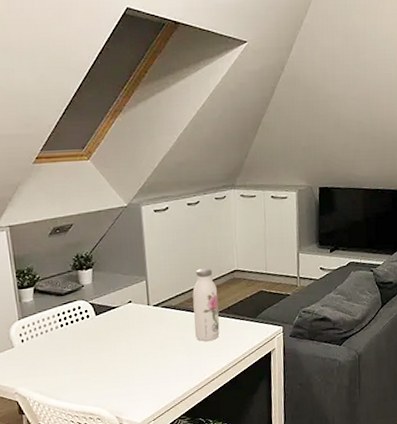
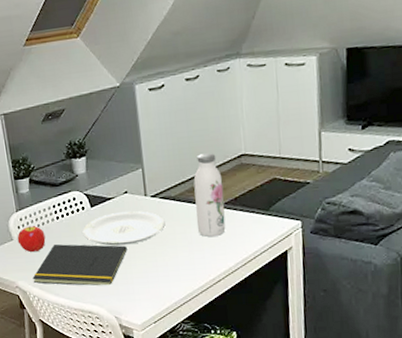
fruit: none [18,333,49,359] -> present [17,226,46,253]
notepad: none [33,350,130,389] -> present [32,243,127,286]
plate: none [86,318,166,351] -> present [82,210,166,246]

